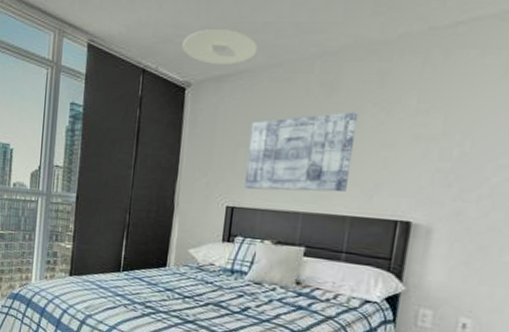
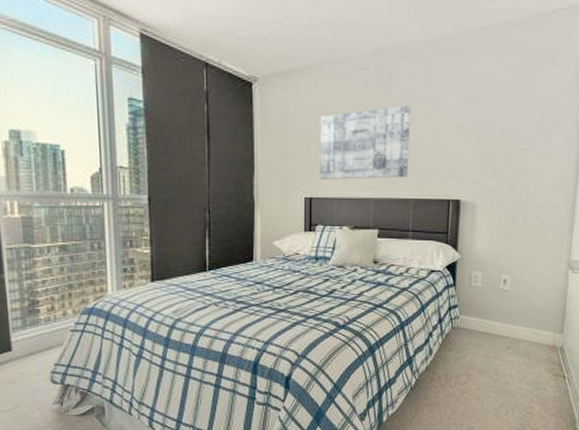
ceiling light: present [181,29,258,64] -> none [243,24,318,60]

